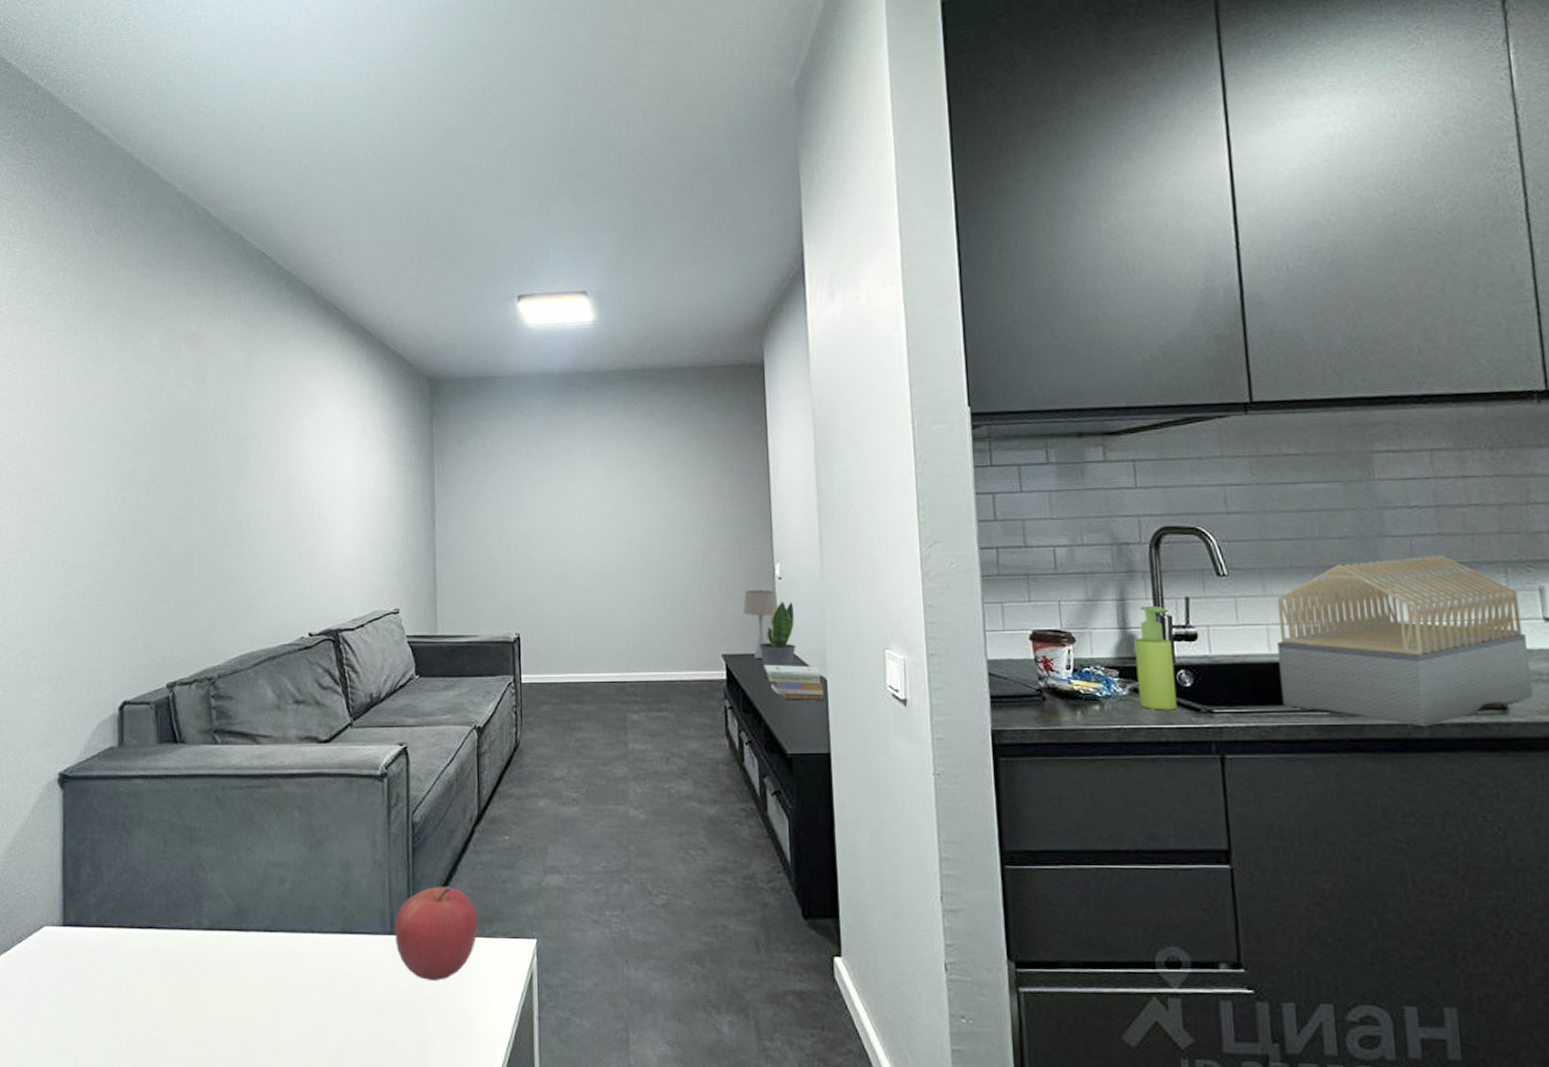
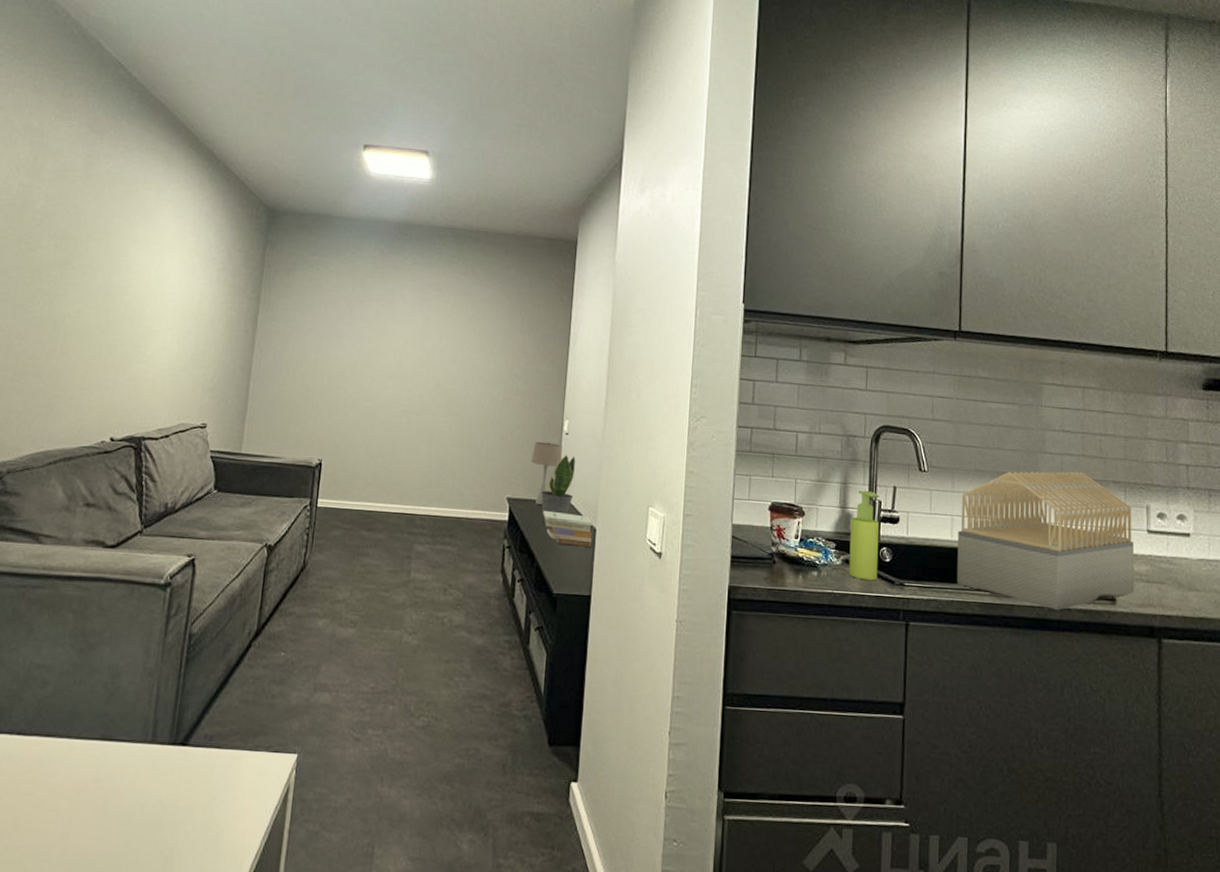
fruit: present [394,885,479,980] -> none [155,697,243,791]

